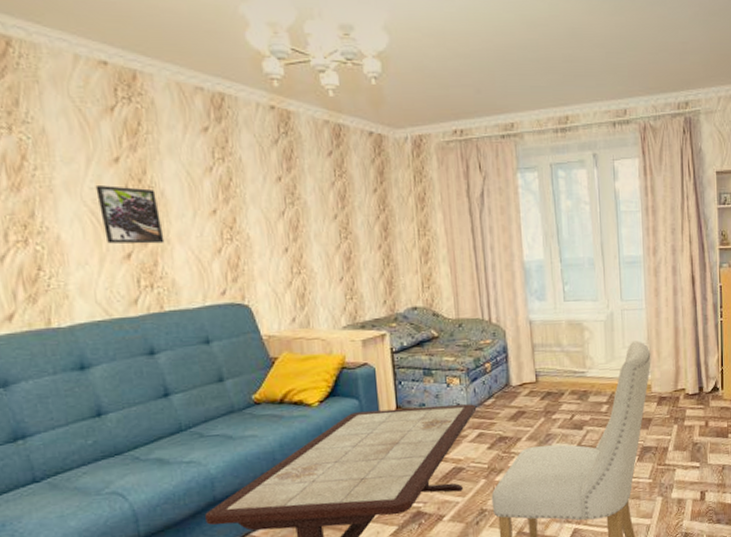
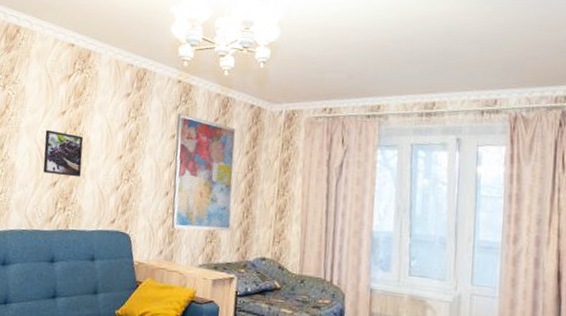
wall art: none [278,148,373,290] -> present [171,113,236,231]

